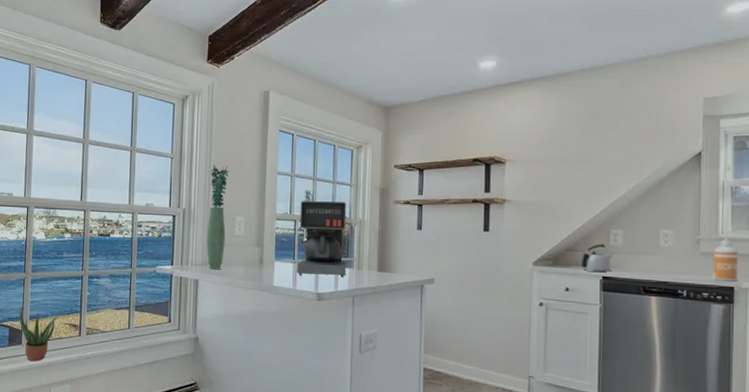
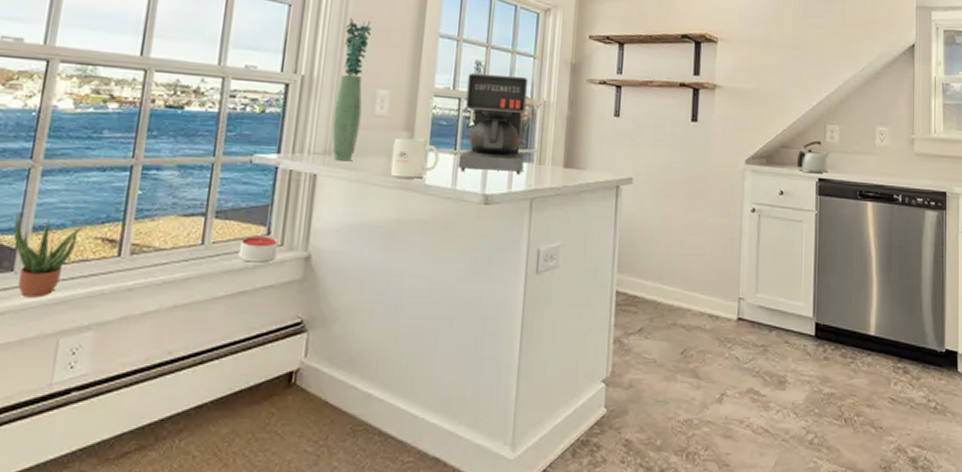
candle: none [151,322,177,342] -> present [238,235,279,263]
mug: none [248,251,283,282] -> present [390,137,440,179]
soap dispenser: present [712,235,739,282] -> none [926,135,950,186]

